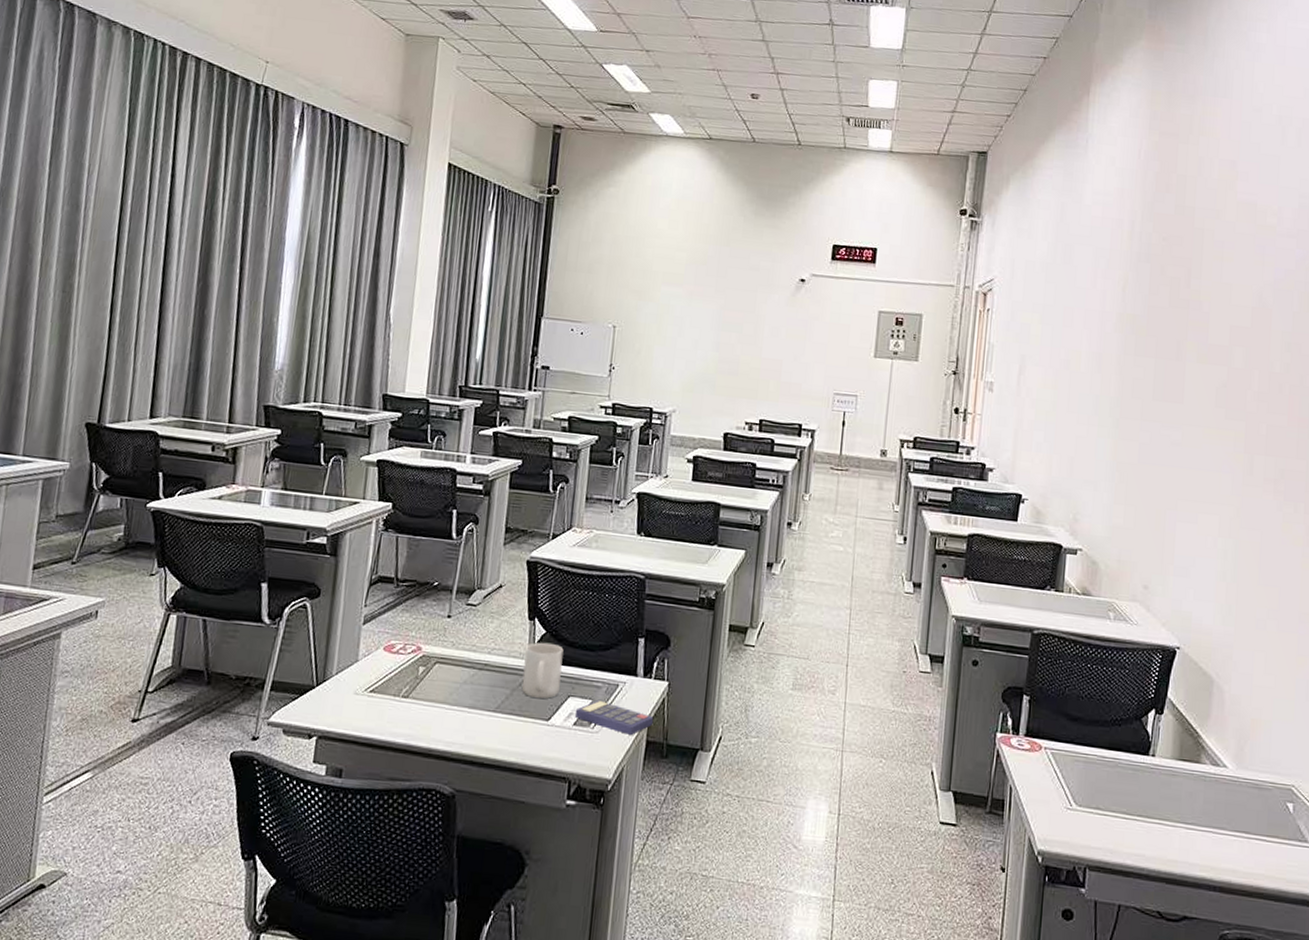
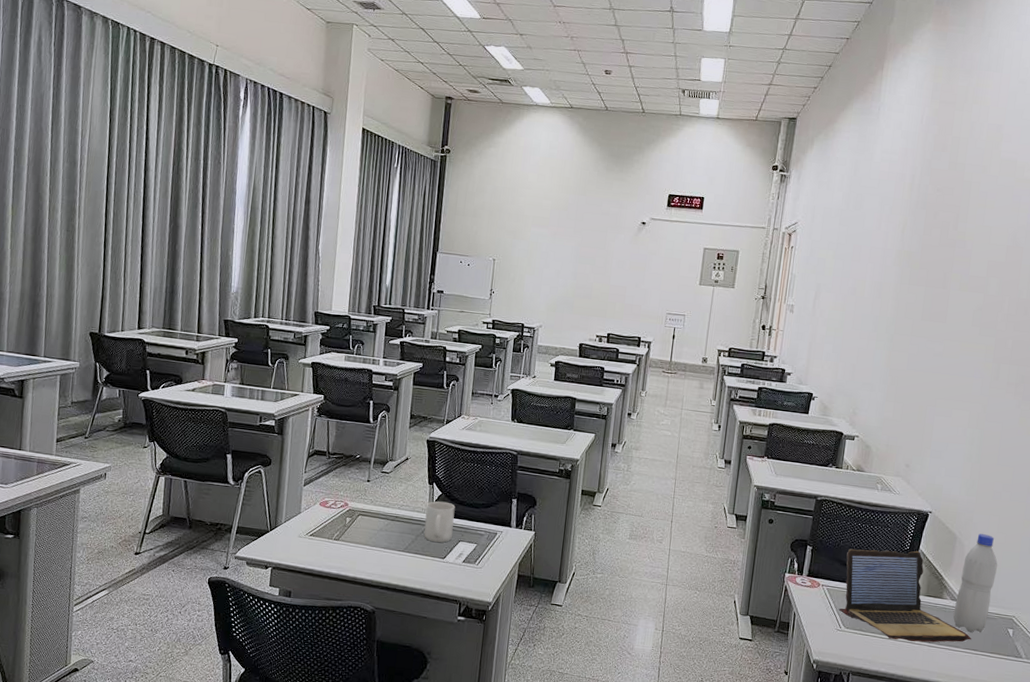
calculator: present [574,699,654,736] -> none [463,544,524,571]
laptop: none [1068,697,1242,824] -> present [839,548,972,643]
water bottle: none [1215,675,1268,808] -> present [953,533,998,632]

